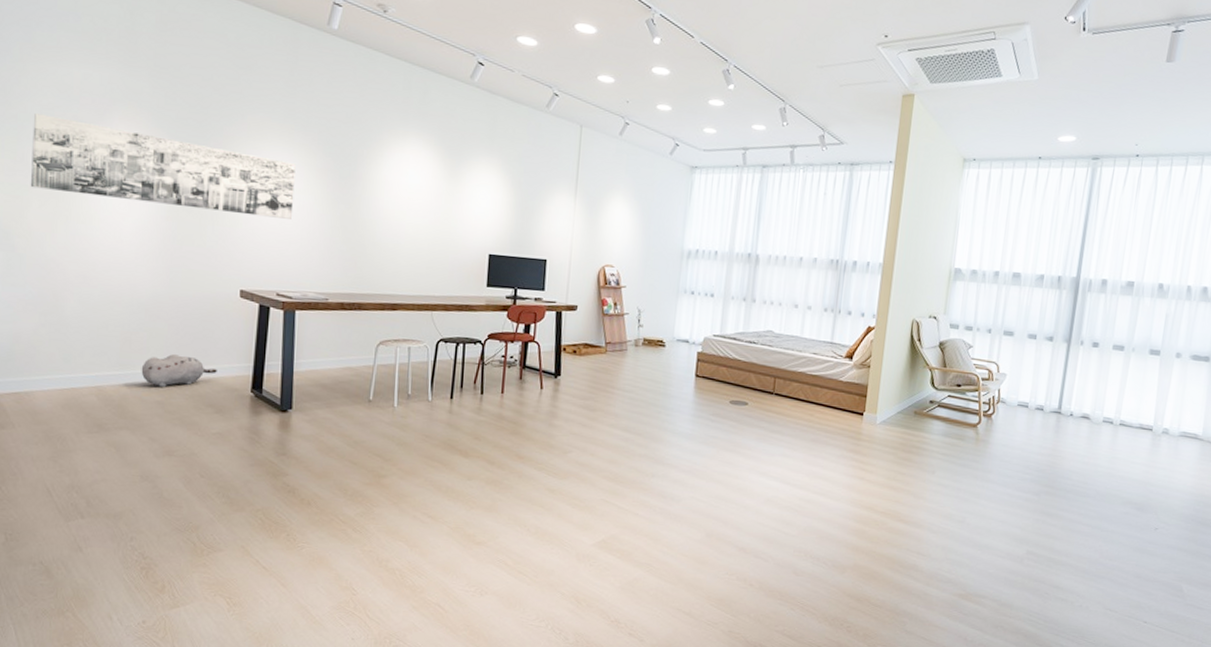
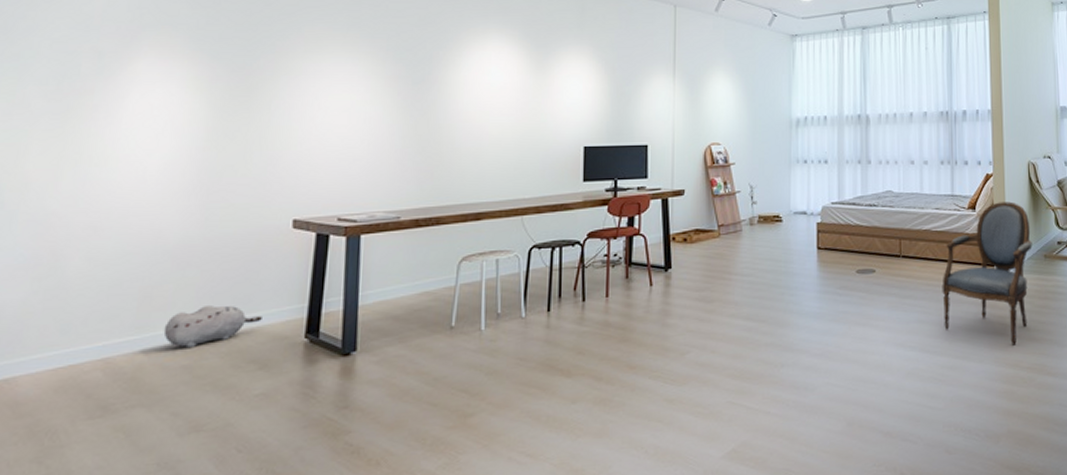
wall art: present [30,113,296,219] -> none [30,49,361,135]
armchair: none [806,355,905,490] -> present [942,201,1033,346]

